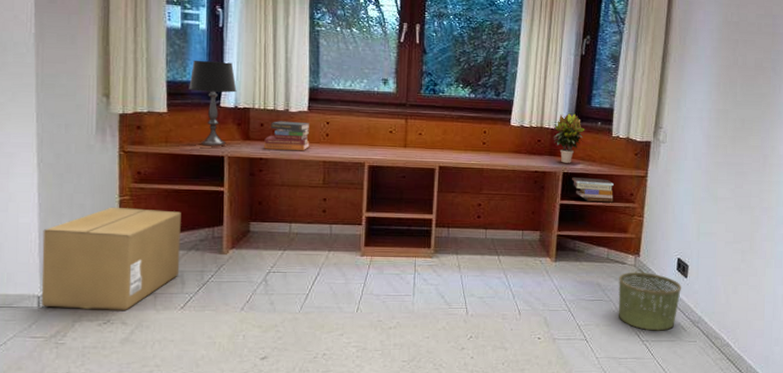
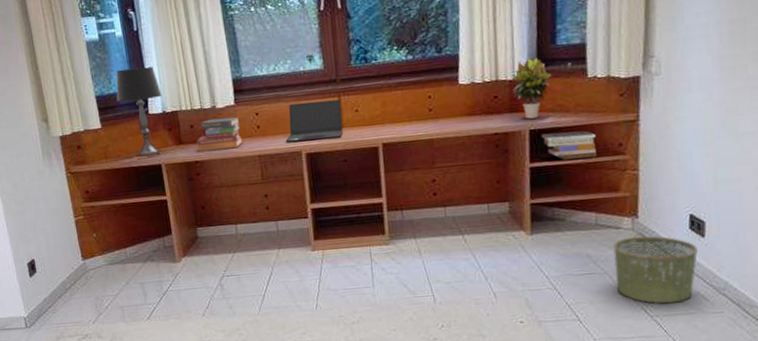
box: present [41,207,181,311] -> none [16,225,140,327]
laptop: none [351,119,408,156] -> present [285,99,344,143]

